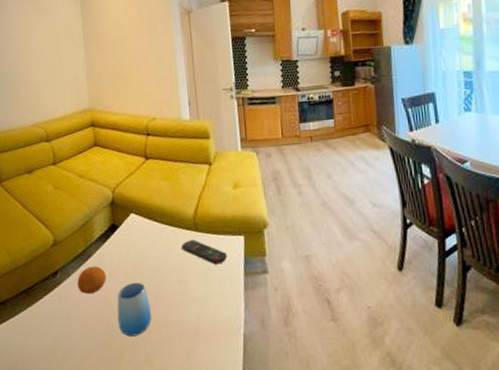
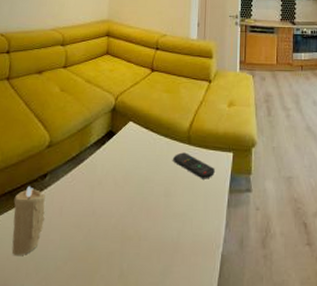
candle: none [30,284,64,349] -> present [12,186,45,257]
fruit: present [77,266,106,294] -> none [64,171,95,200]
cup: present [117,282,152,337] -> none [98,191,134,249]

